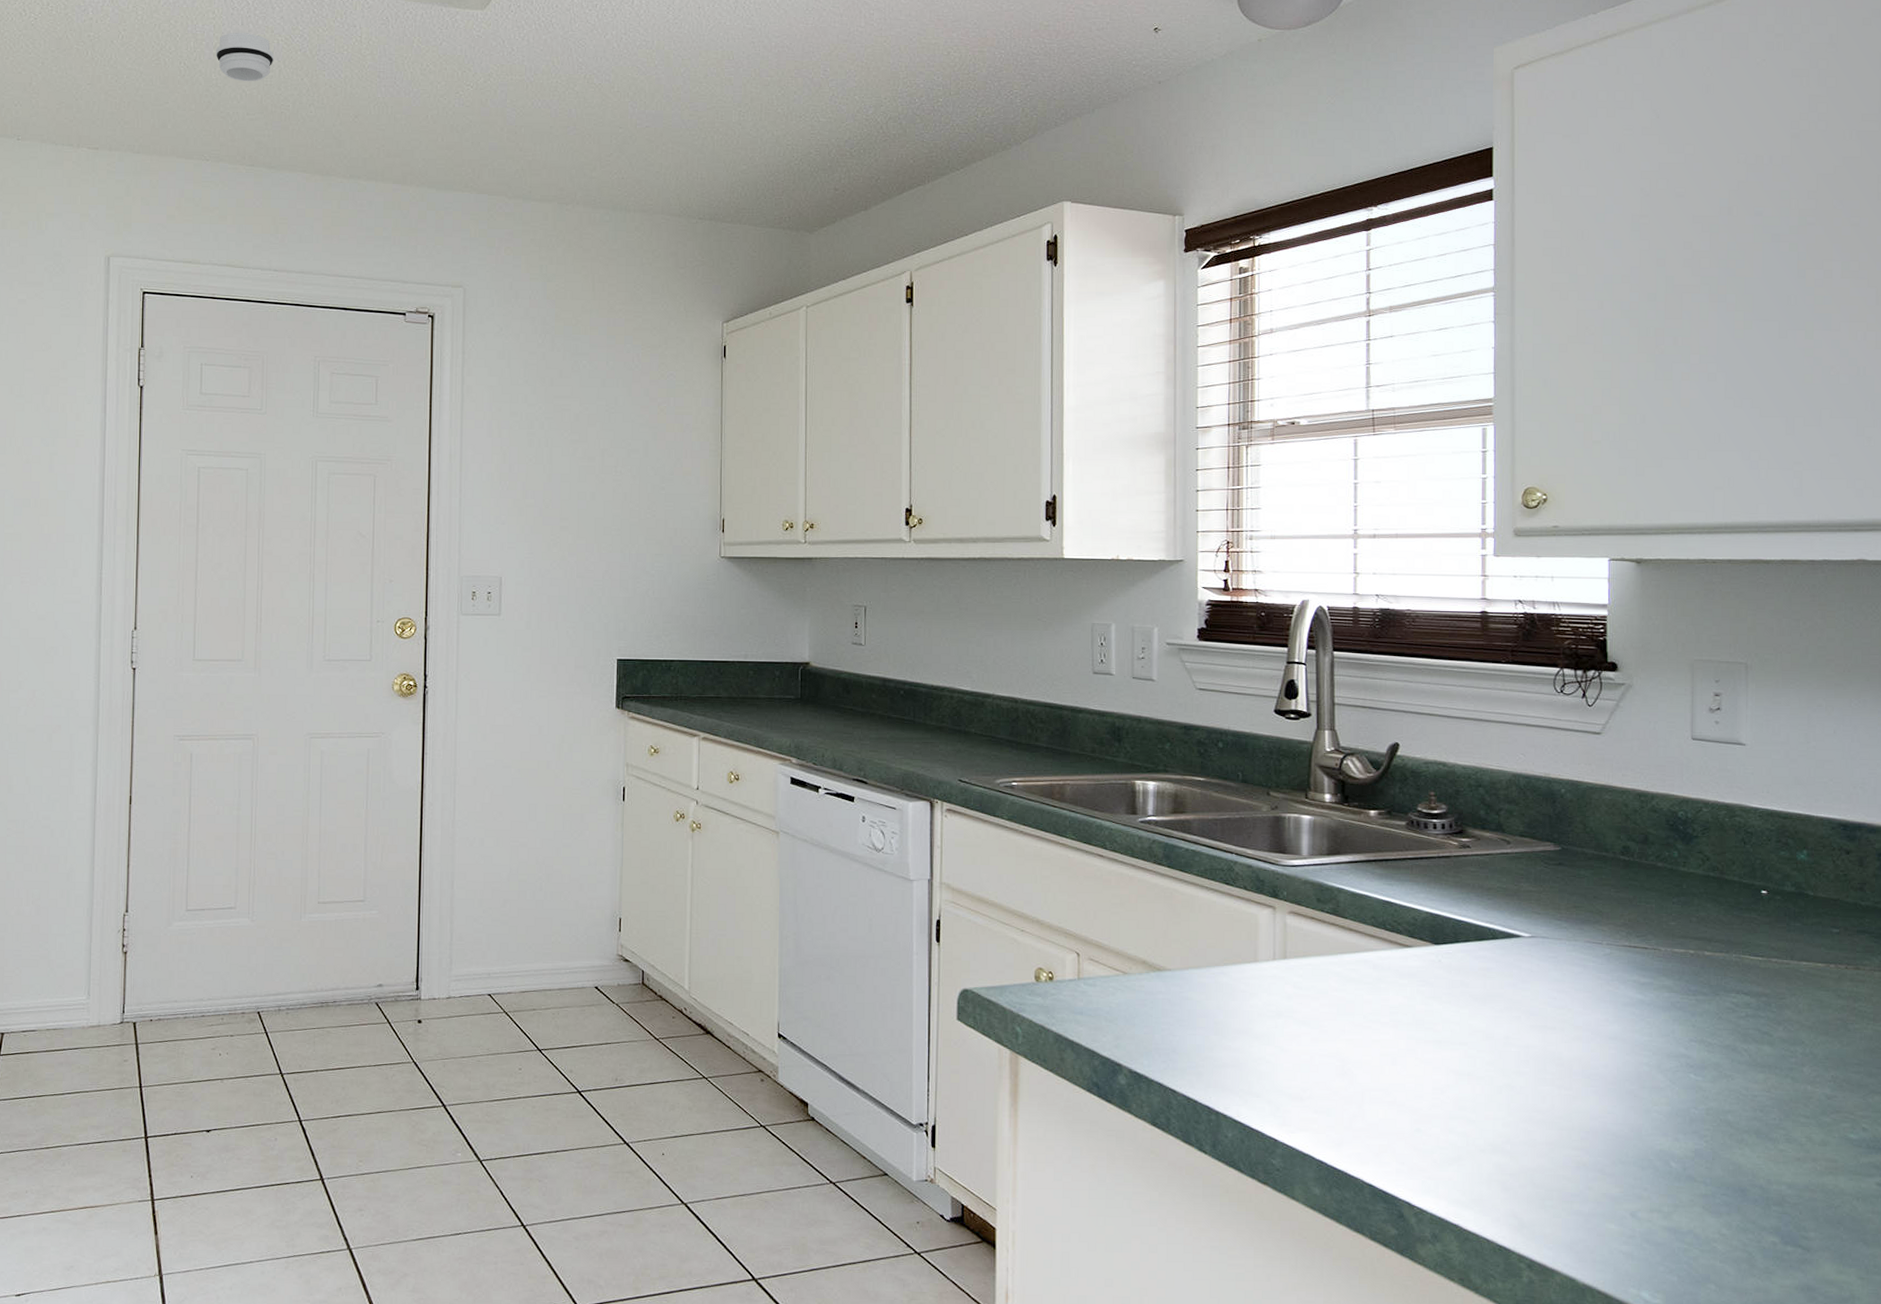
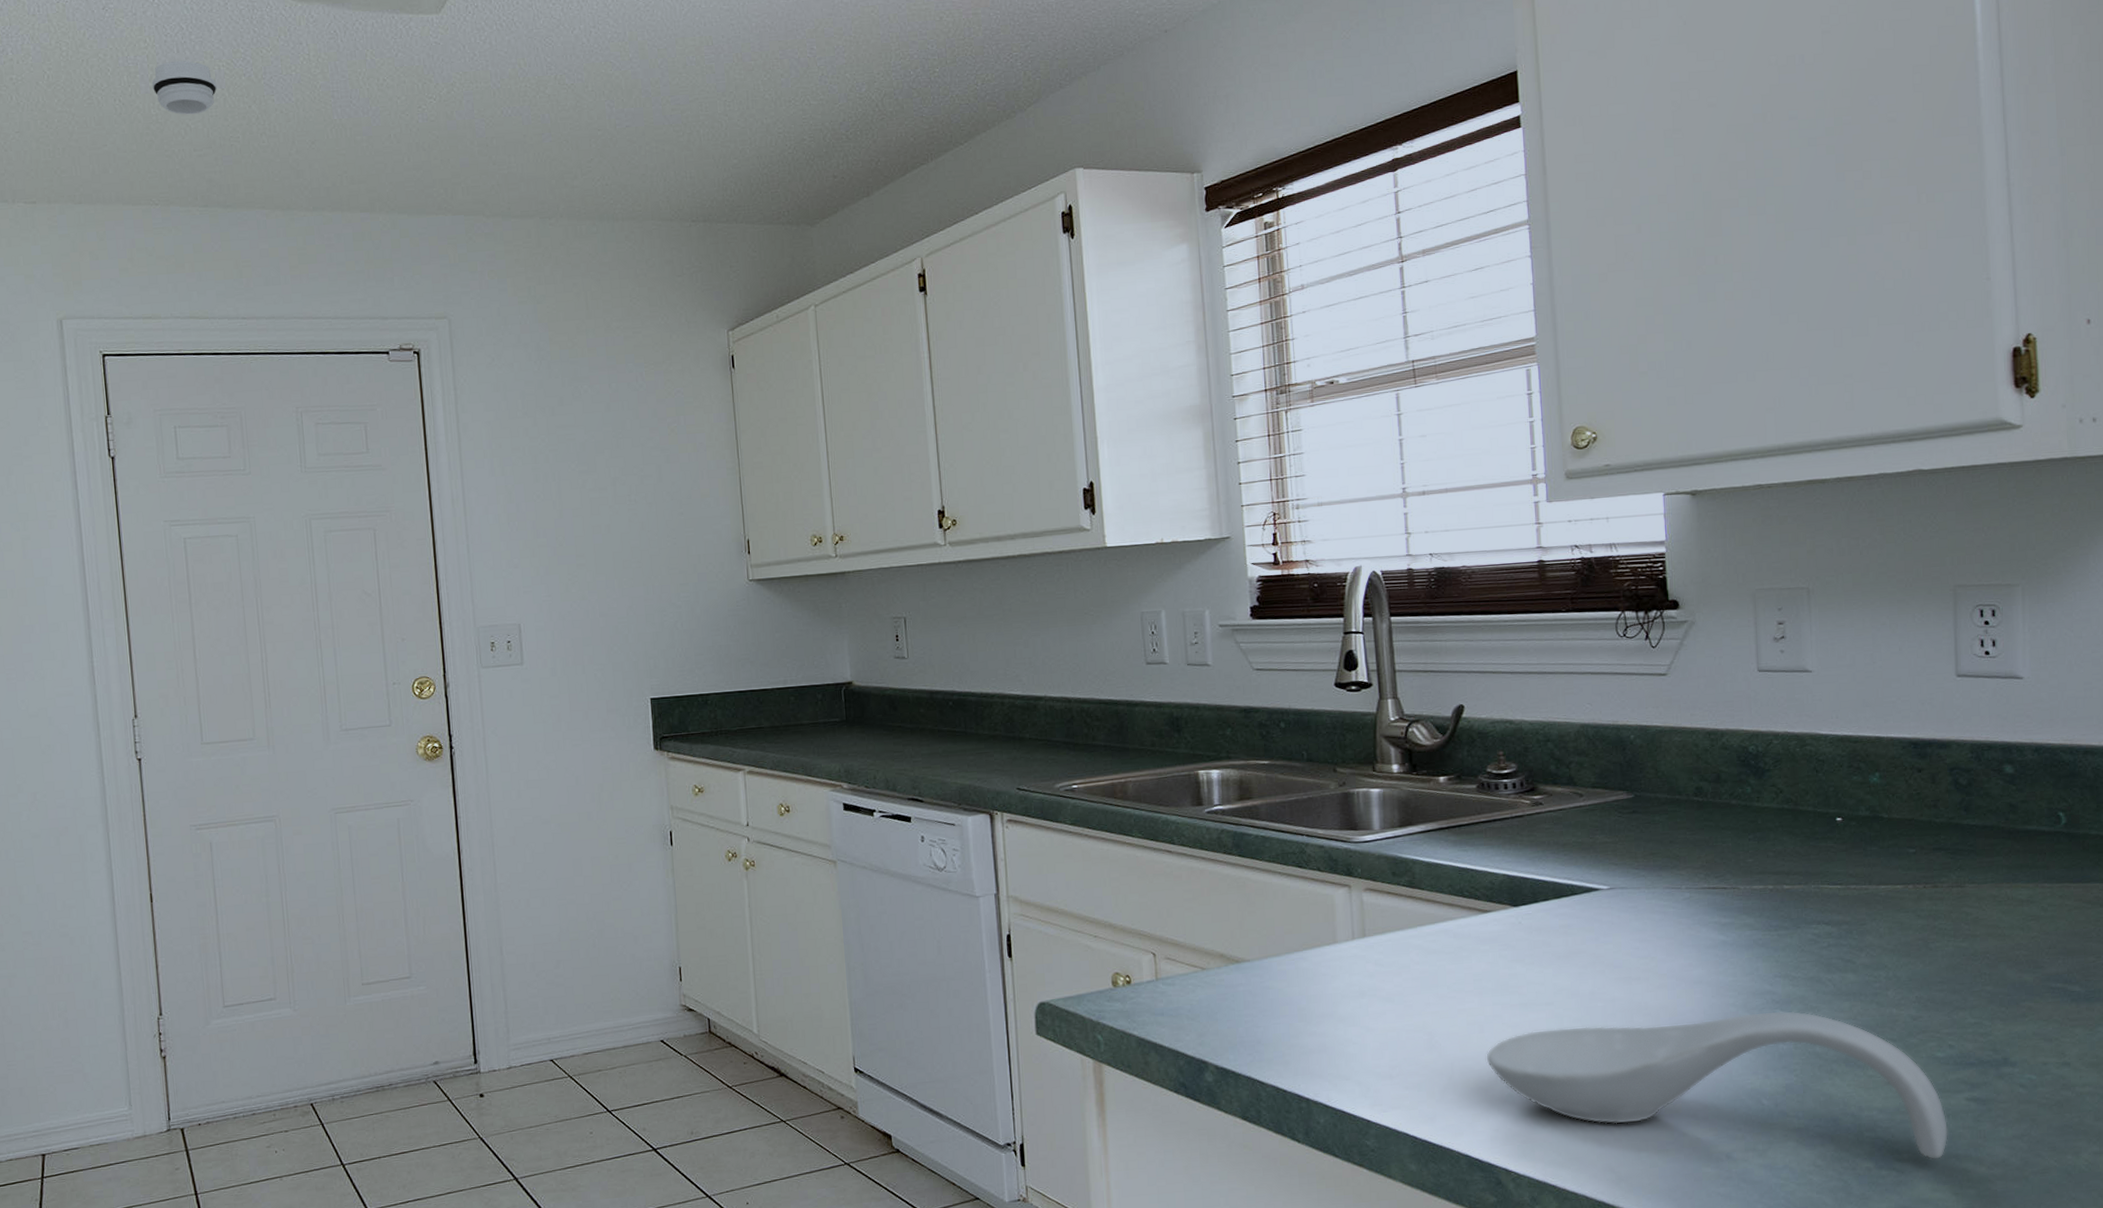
spoon rest: none [1397,1068,1858,1242] -> present [1486,1010,1949,1160]

